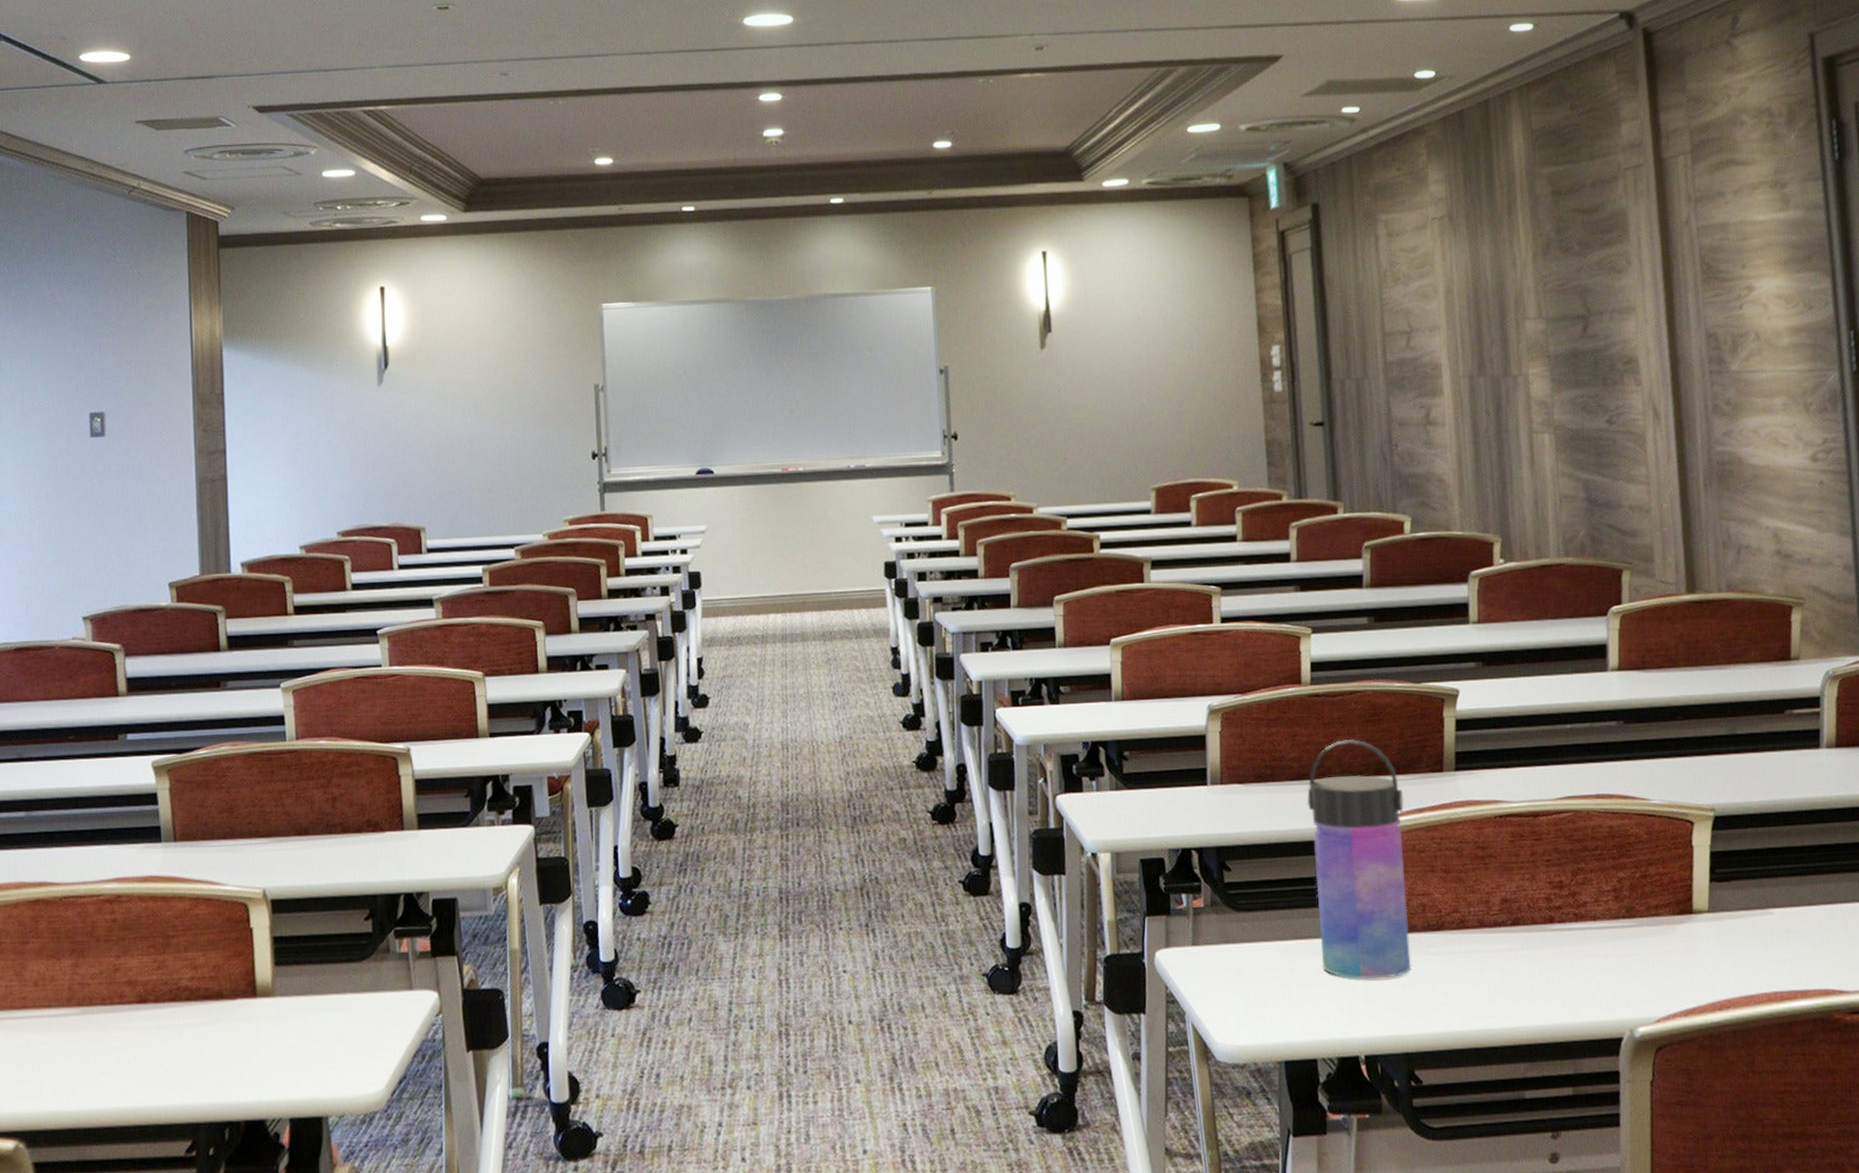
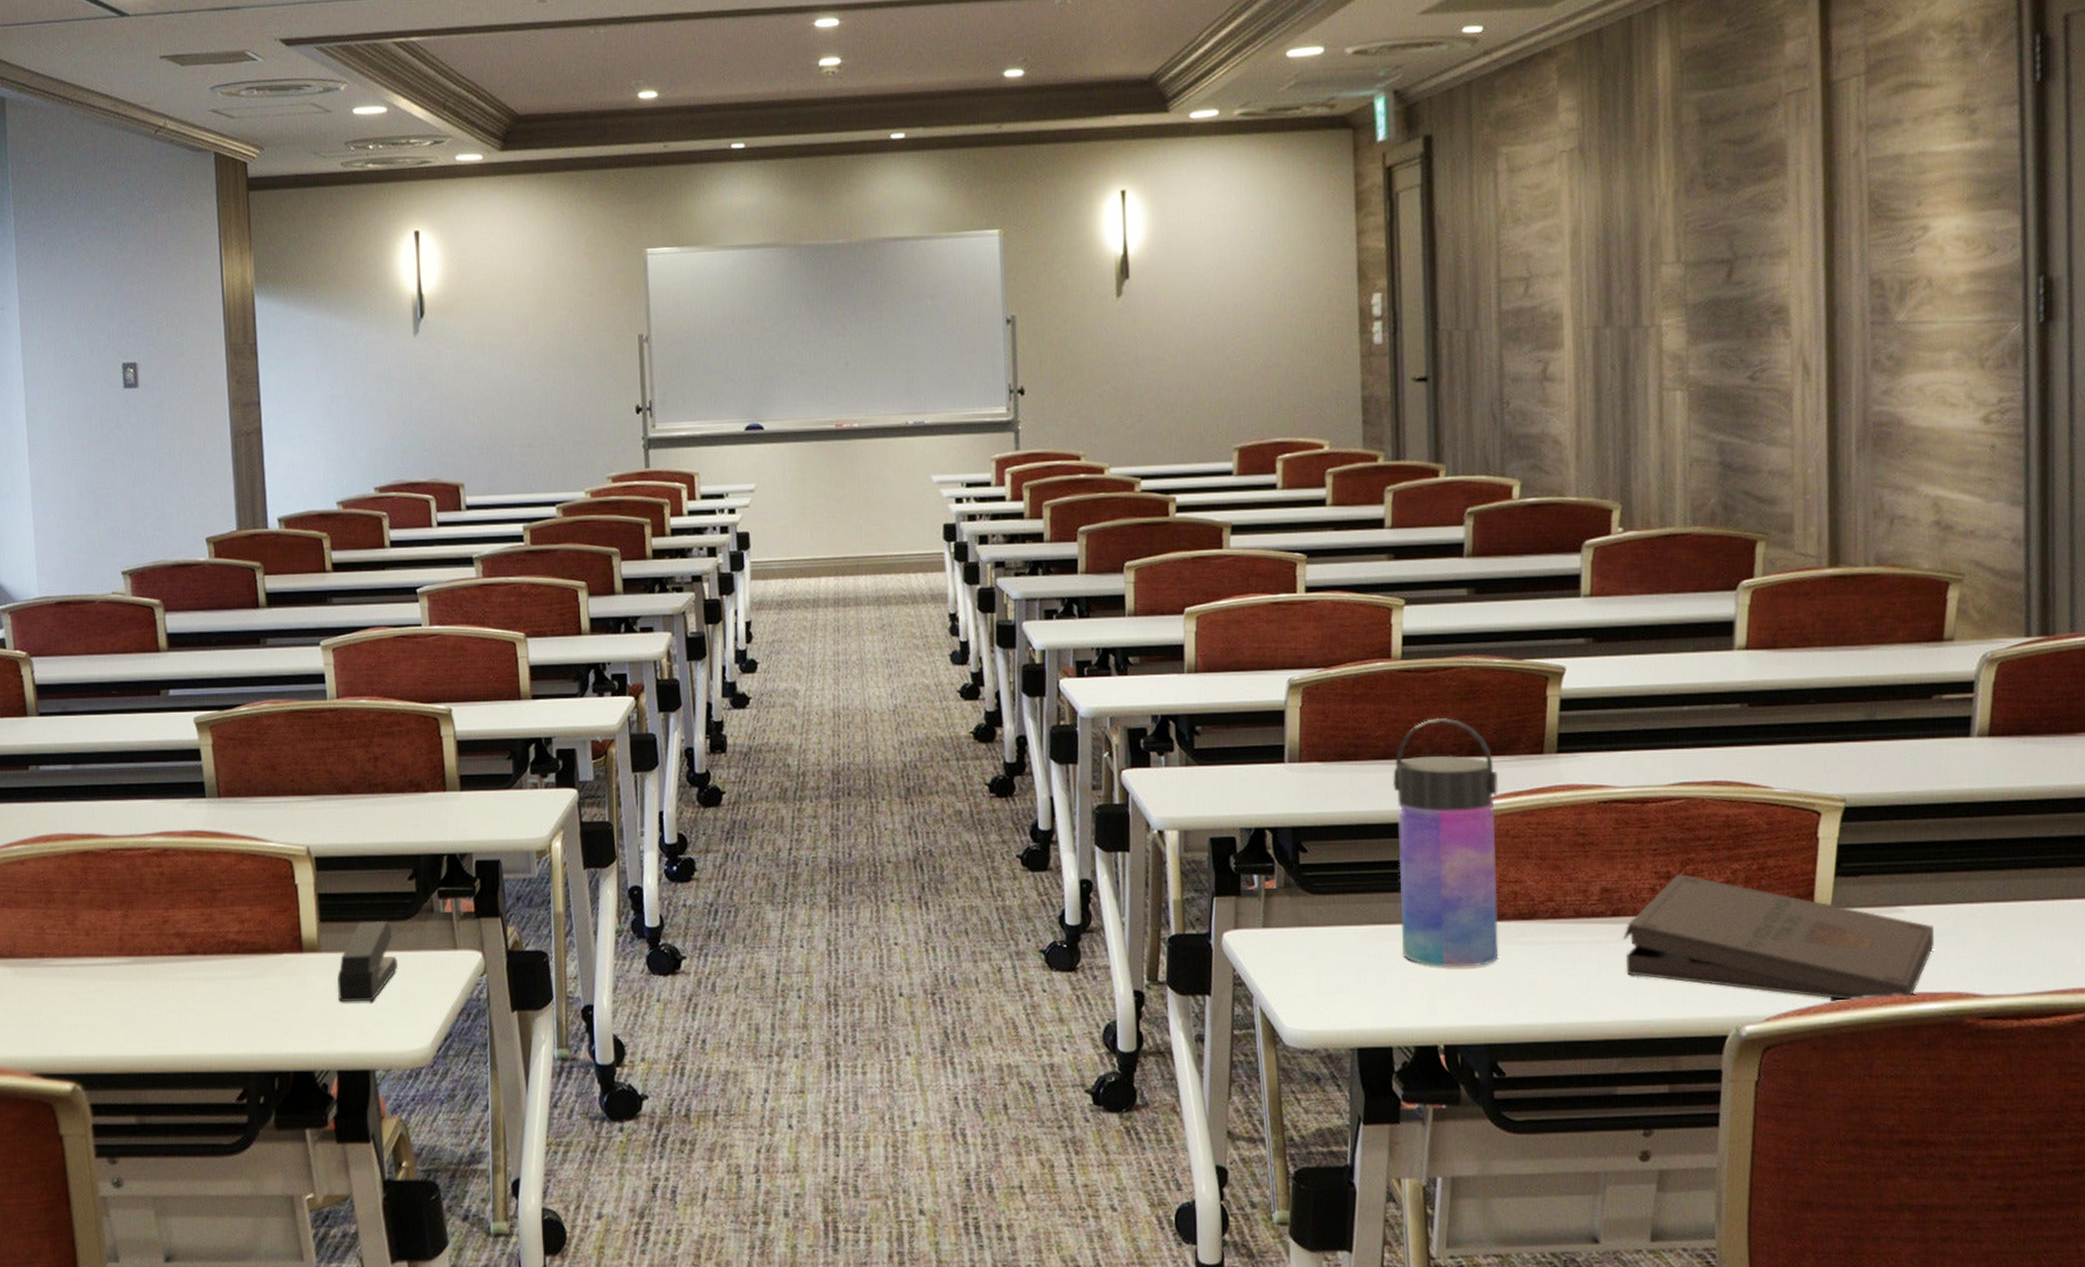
stapler: none [291,962,354,1048] -> present [337,920,399,1002]
pizza box: none [1524,883,1801,1000] -> present [1624,873,1934,1001]

